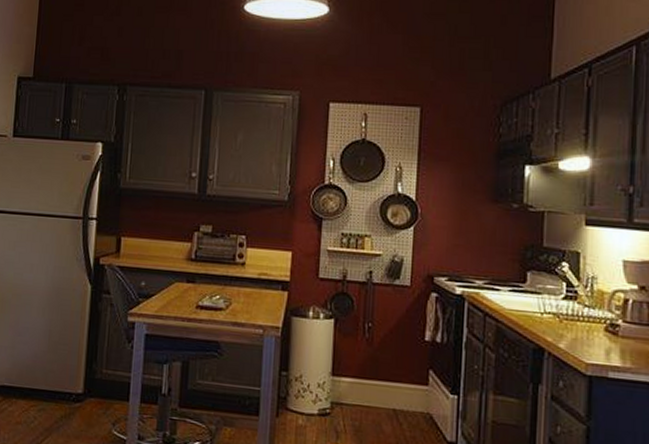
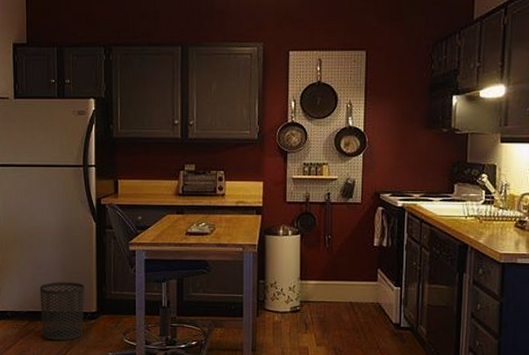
waste bin: none [16,352,71,426] -> present [40,282,84,341]

